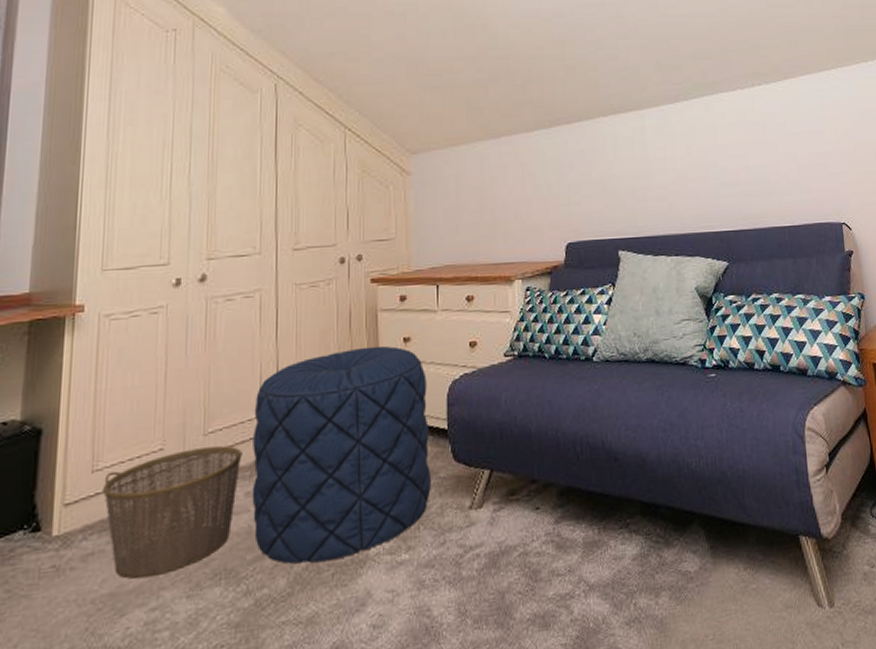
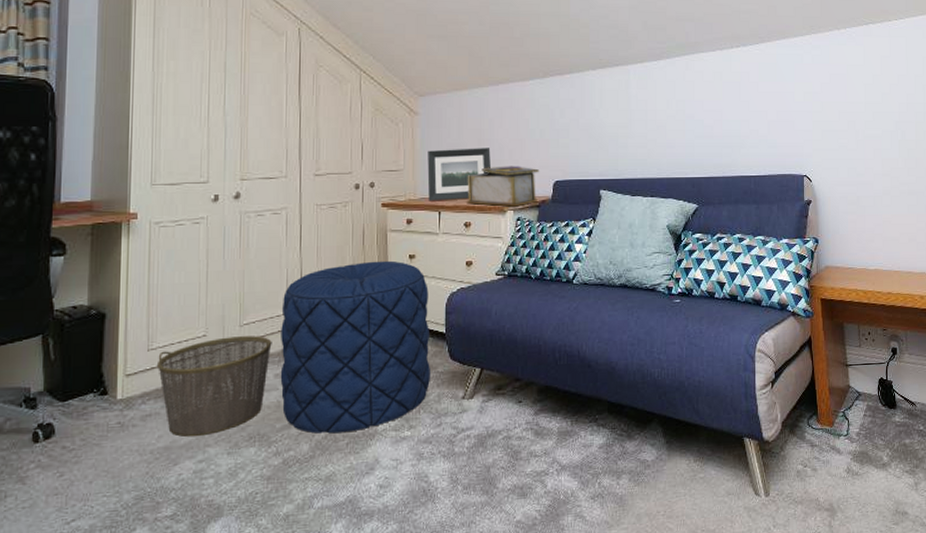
picture frame: none [422,209,494,274] -> present [427,148,491,201]
decorative box: none [468,227,549,276] -> present [467,166,539,207]

